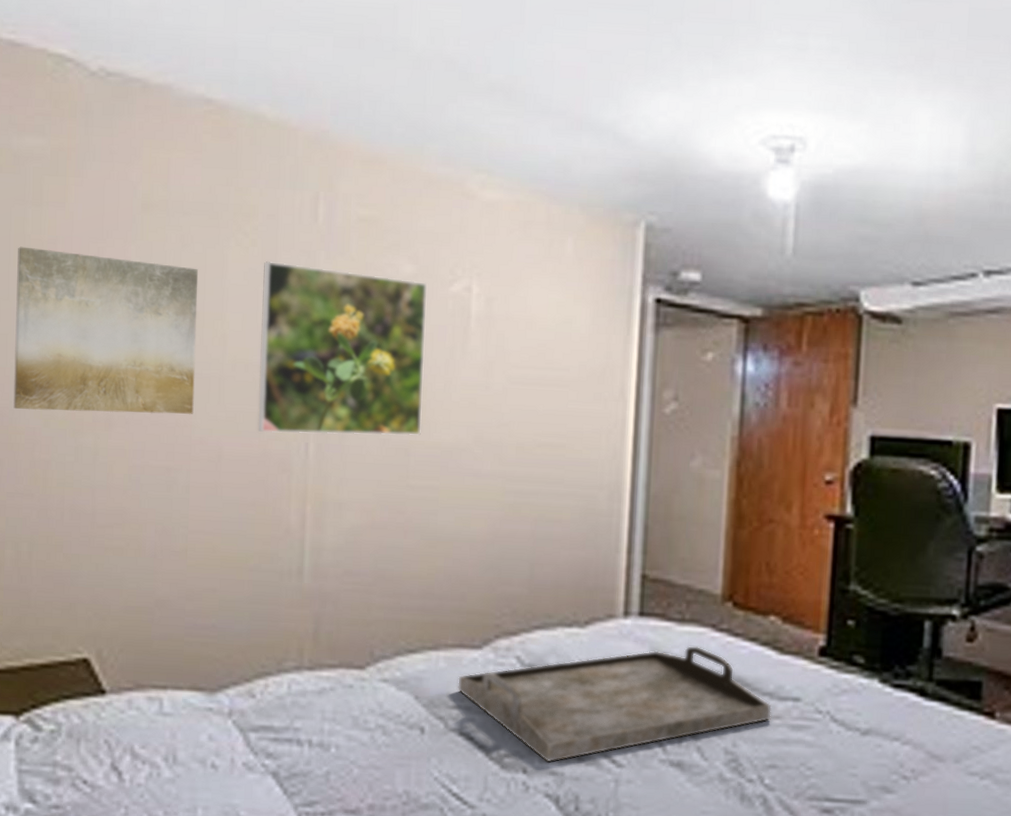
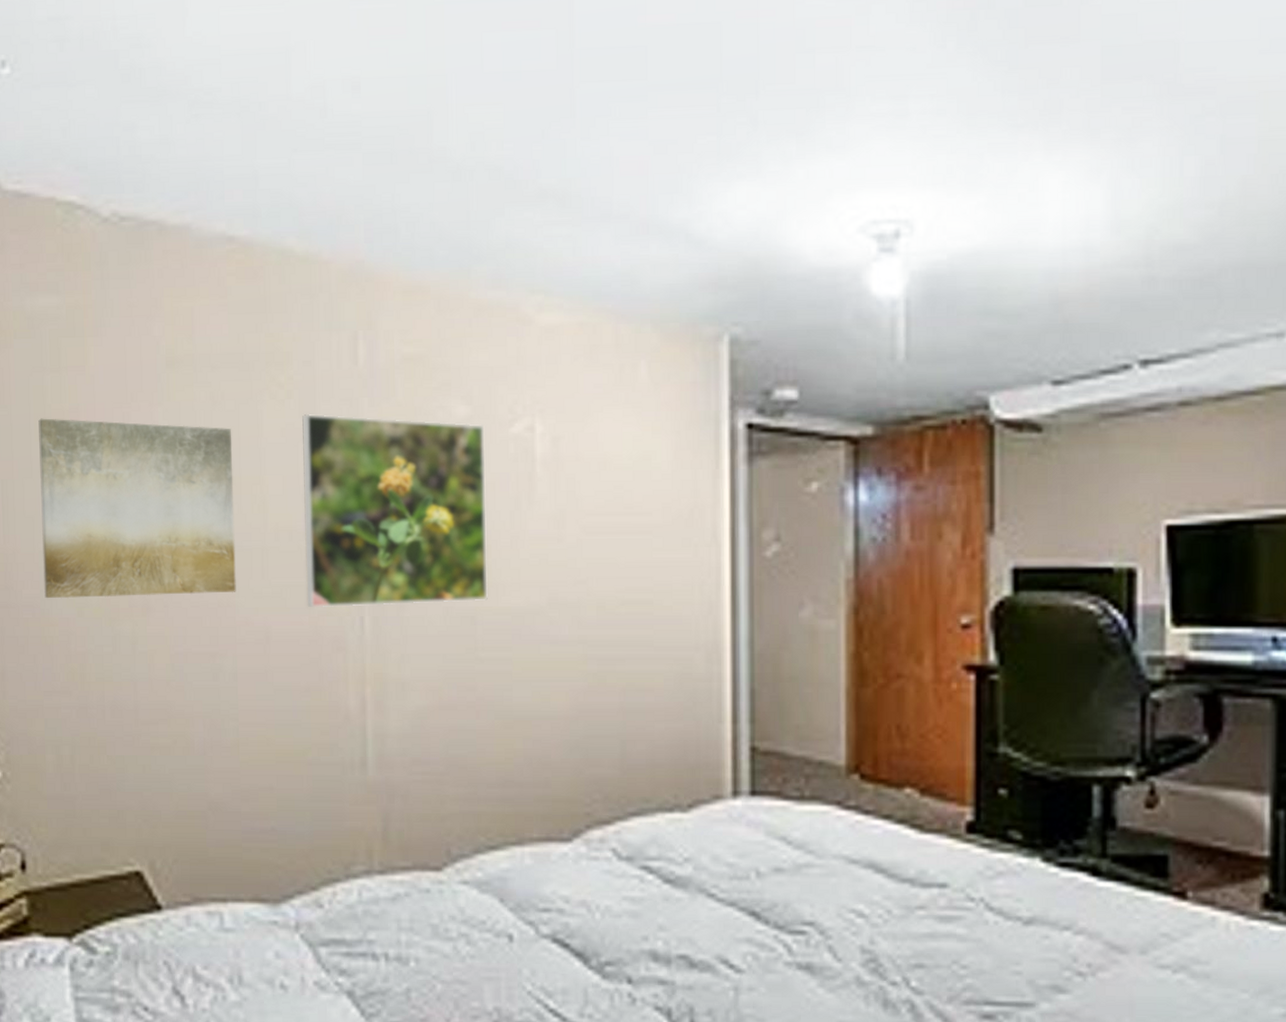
serving tray: present [458,645,771,763] -> none [547,827,913,970]

